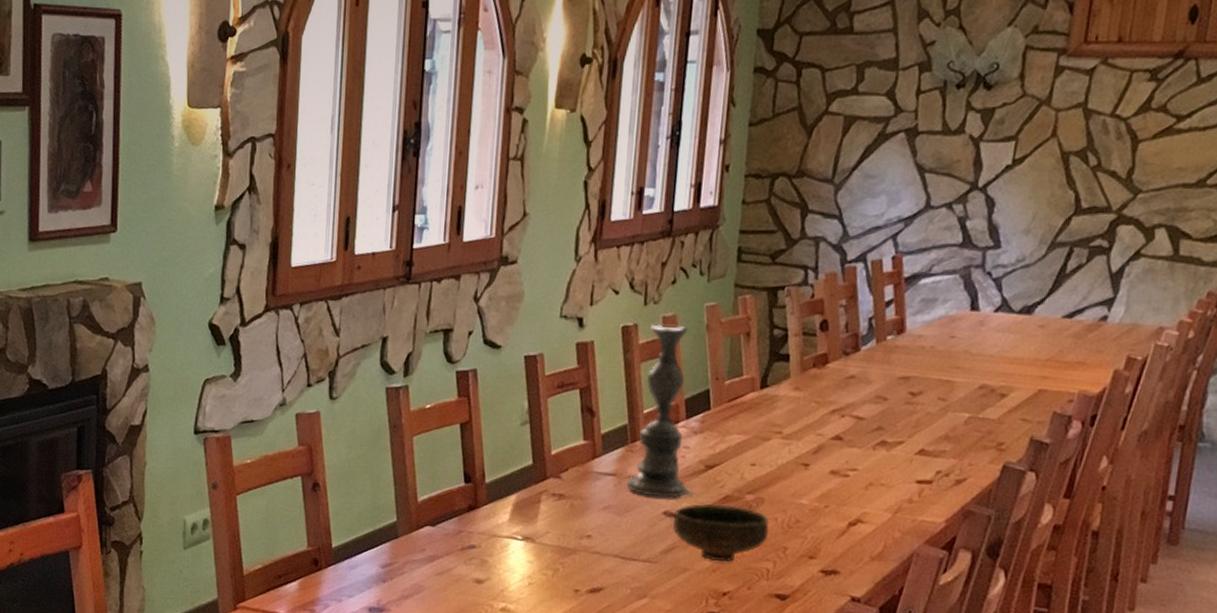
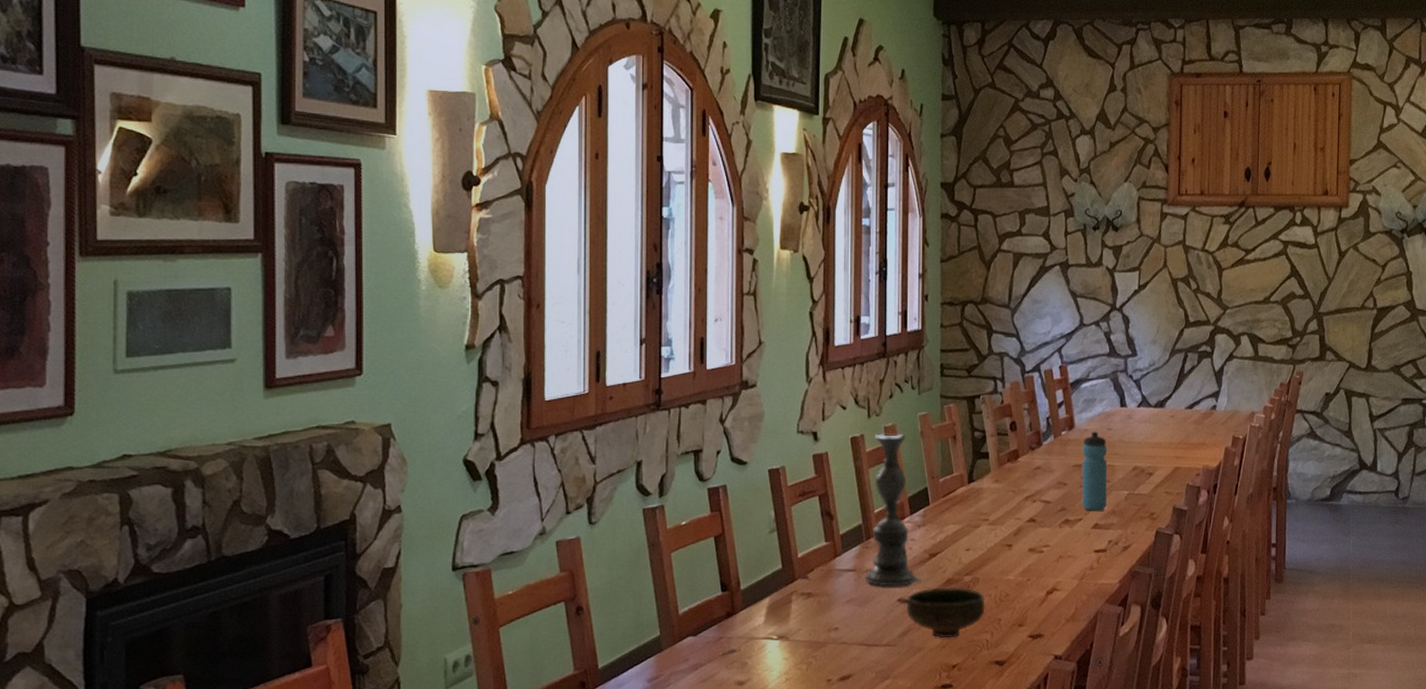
water bottle: none [905,338,947,434] -> present [1081,431,1108,511]

